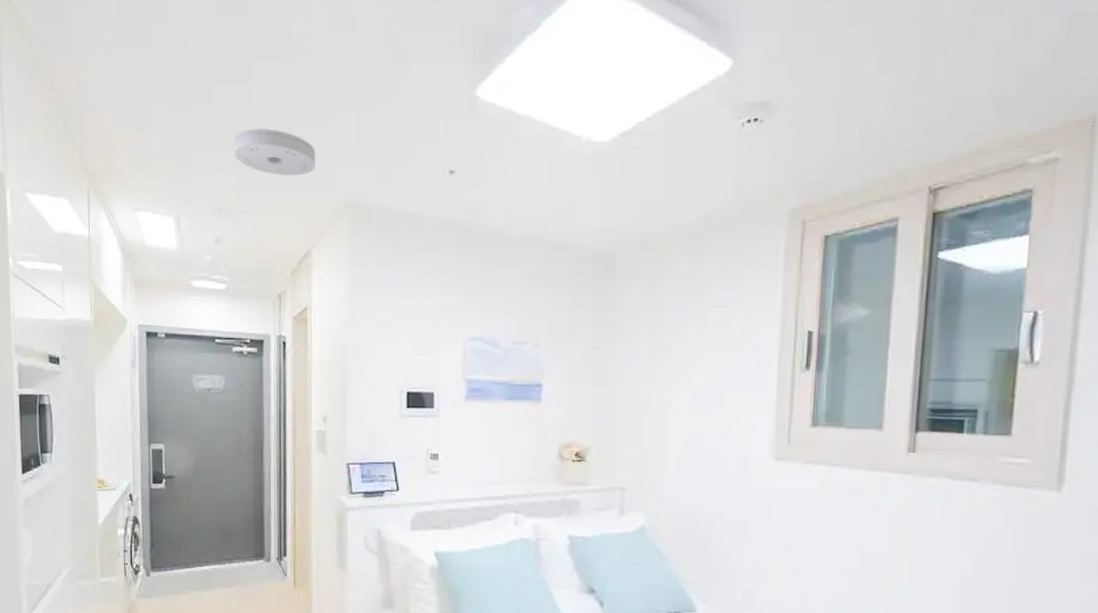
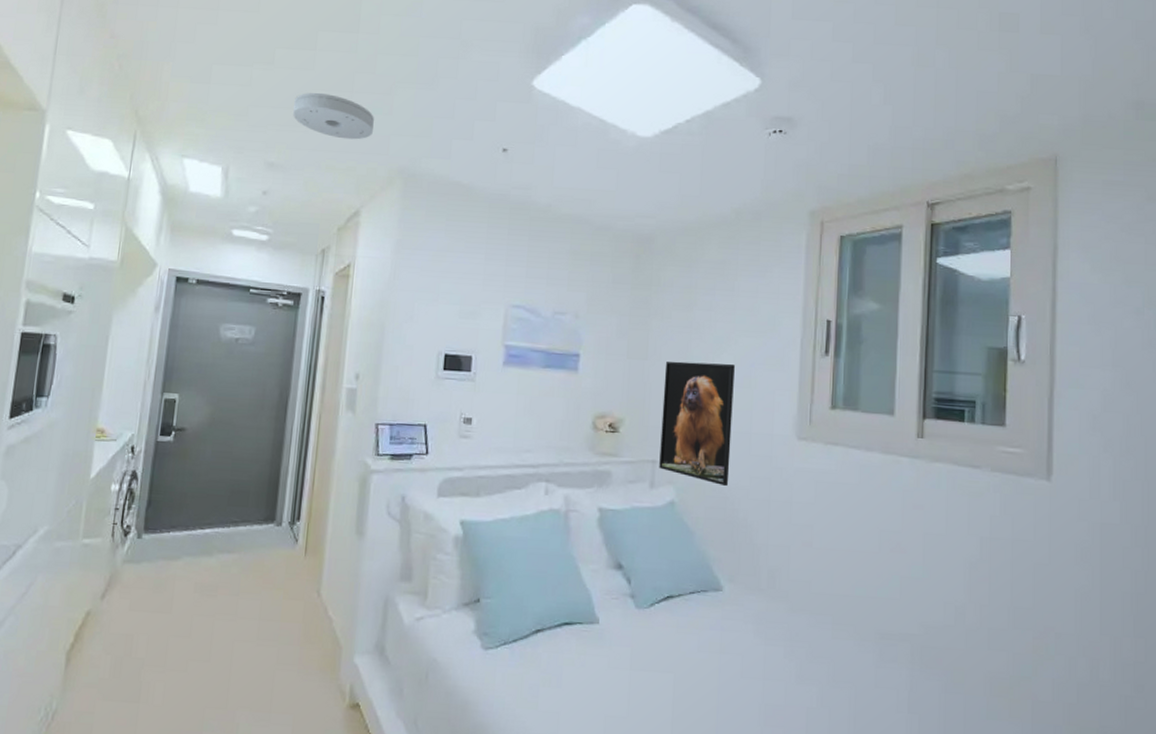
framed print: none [628,385,706,510] -> present [659,361,735,486]

